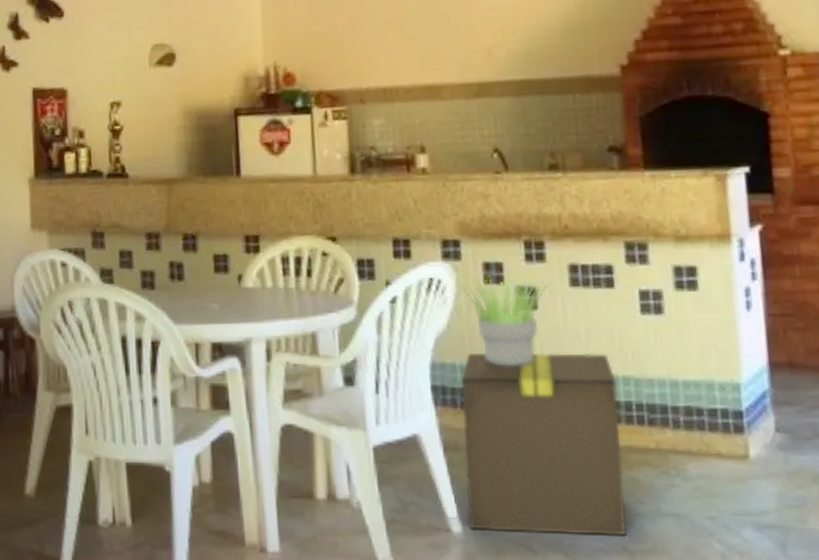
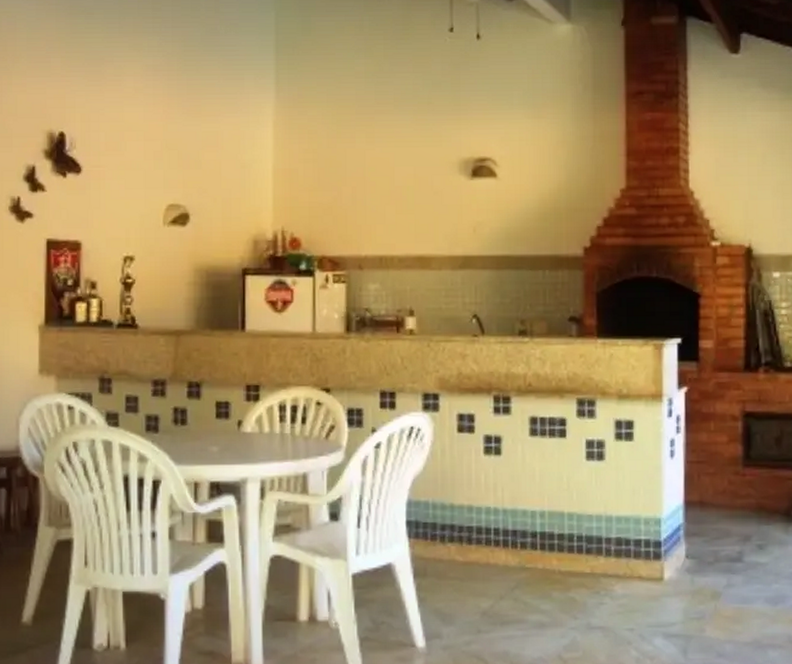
potted plant: present [456,275,549,366] -> none [433,425,513,504]
cardboard box: present [460,352,627,537] -> none [431,492,563,647]

